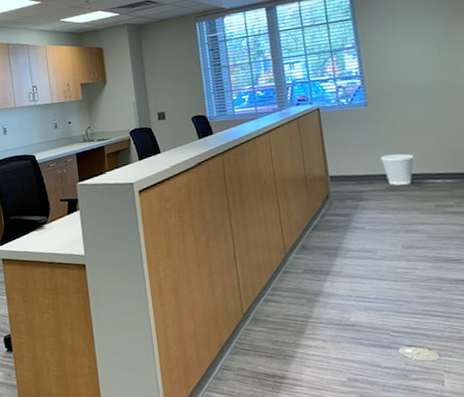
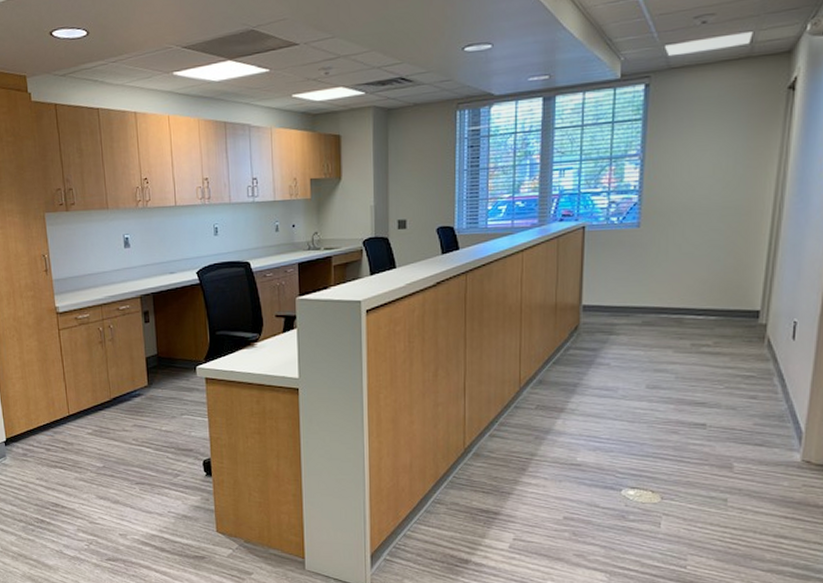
wastebasket: present [380,154,414,186] -> none [642,284,679,320]

